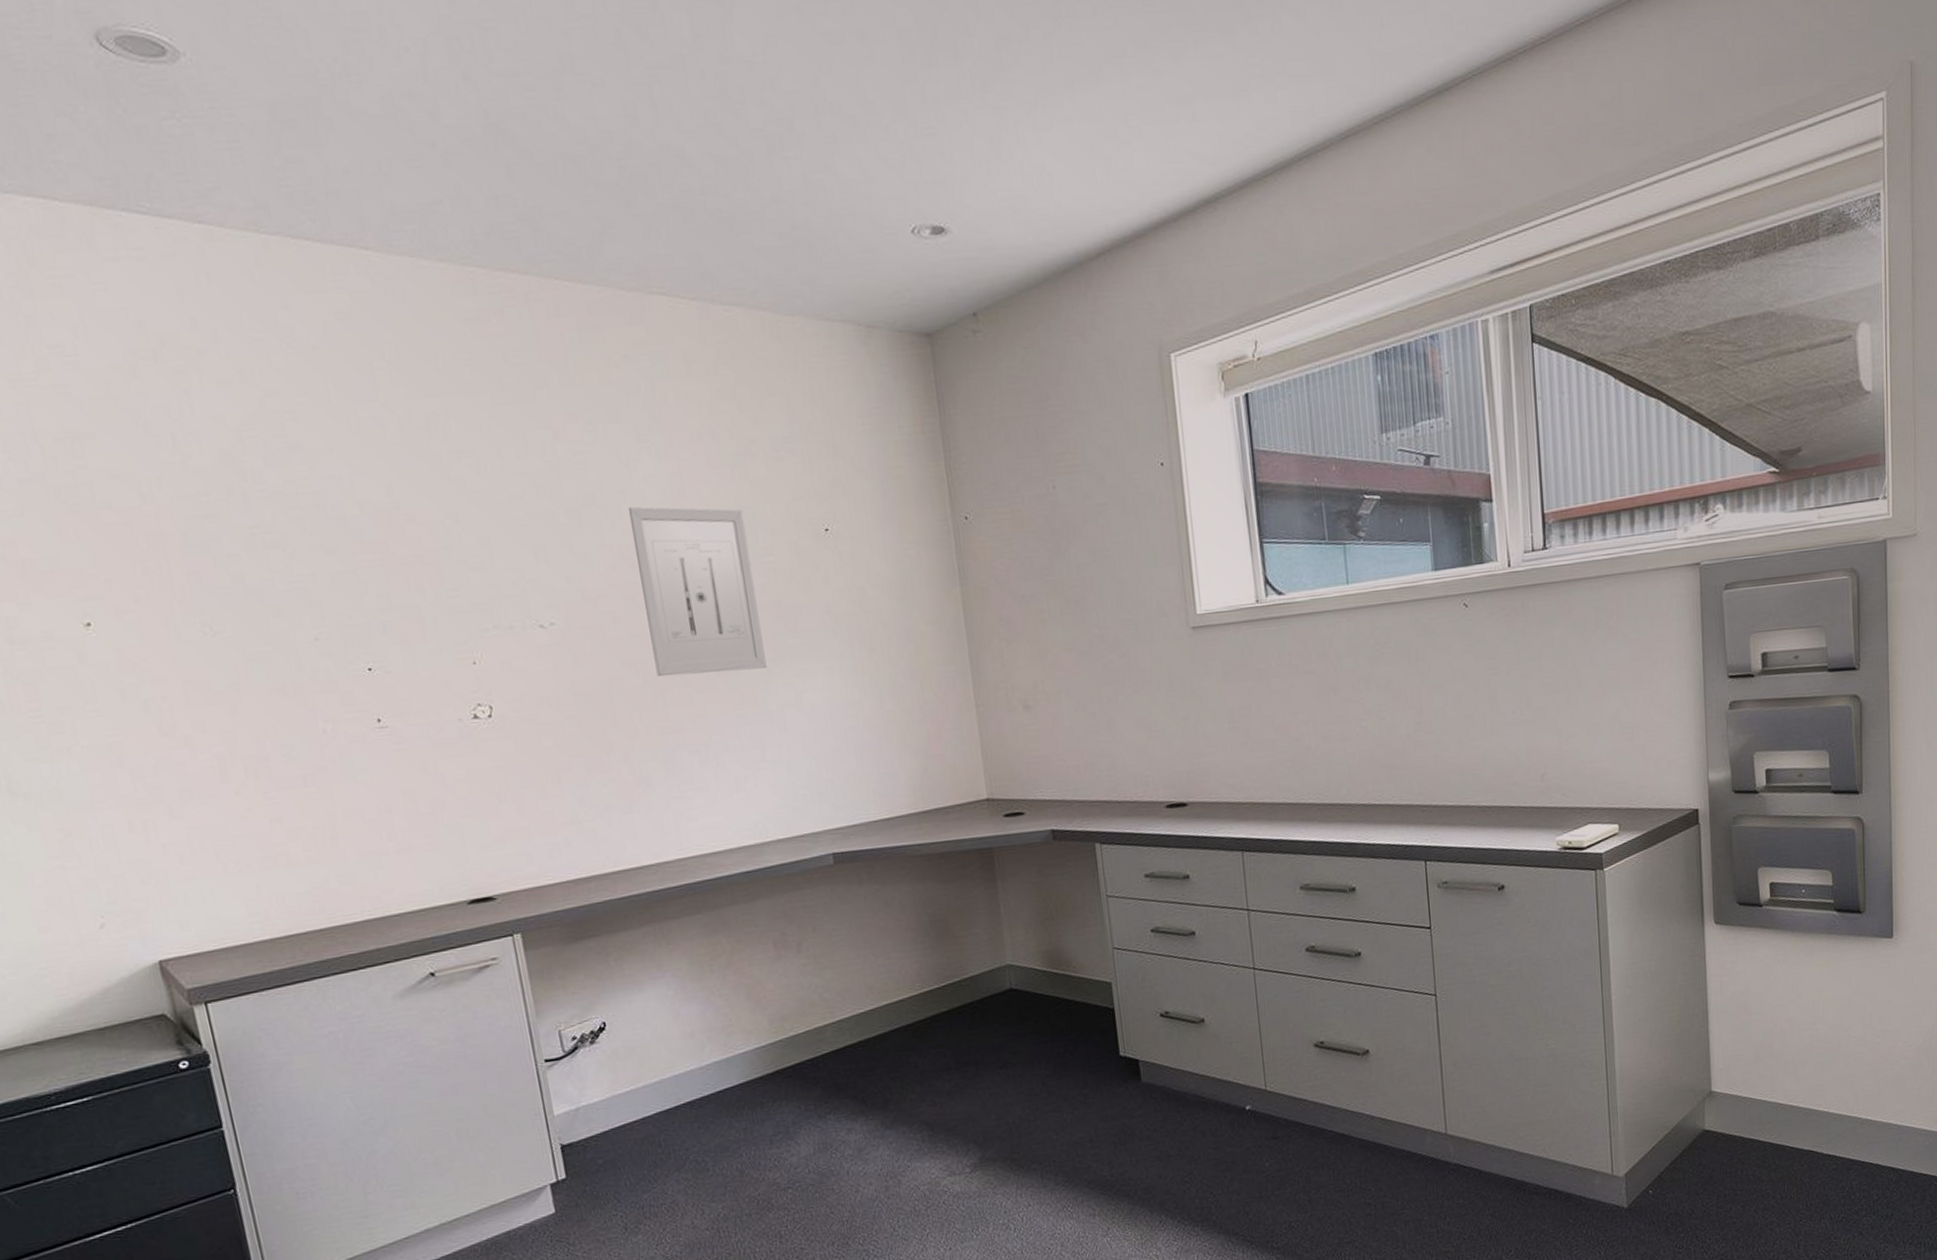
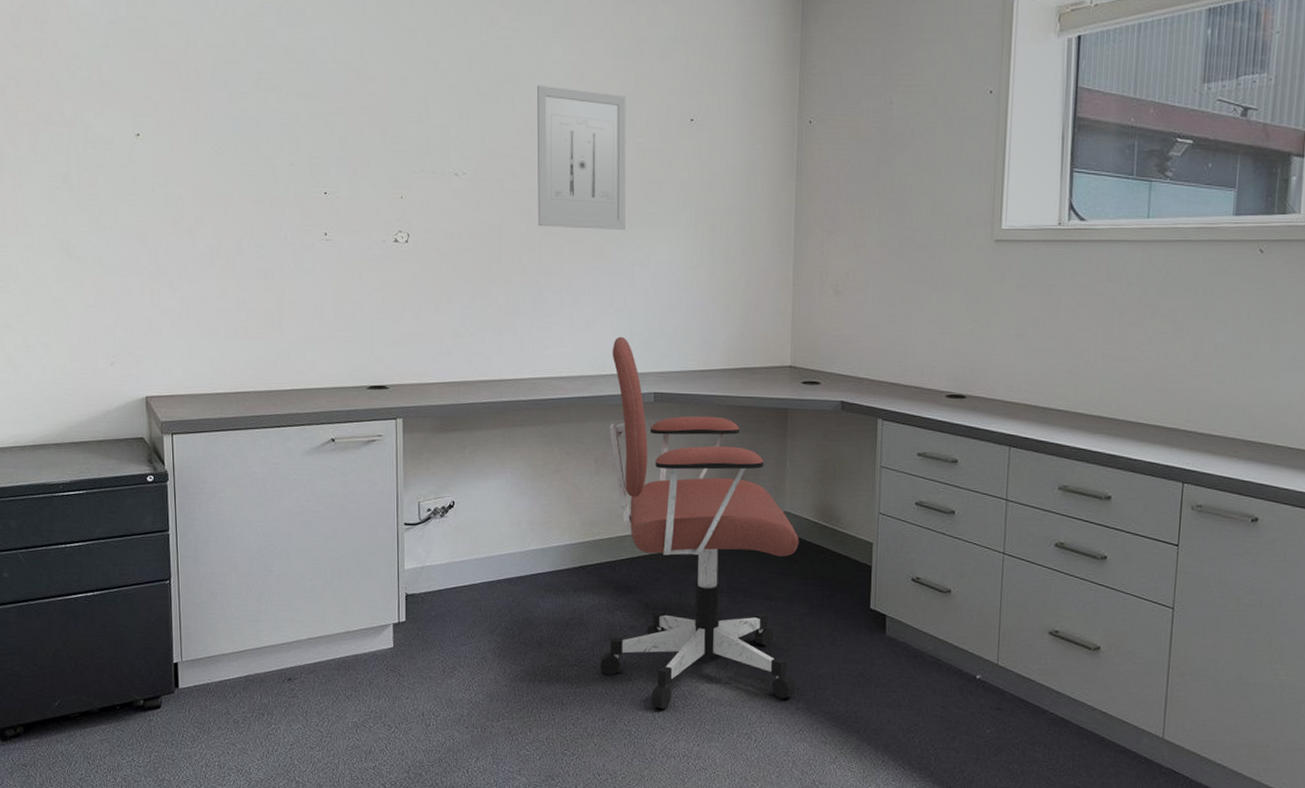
office chair: none [773,793,1051,1217] -> present [600,336,799,710]

